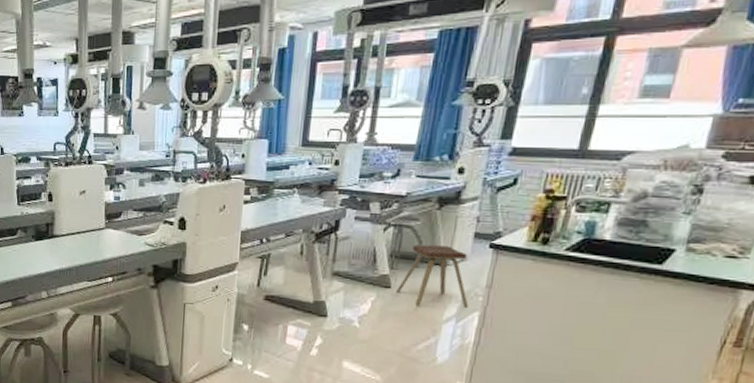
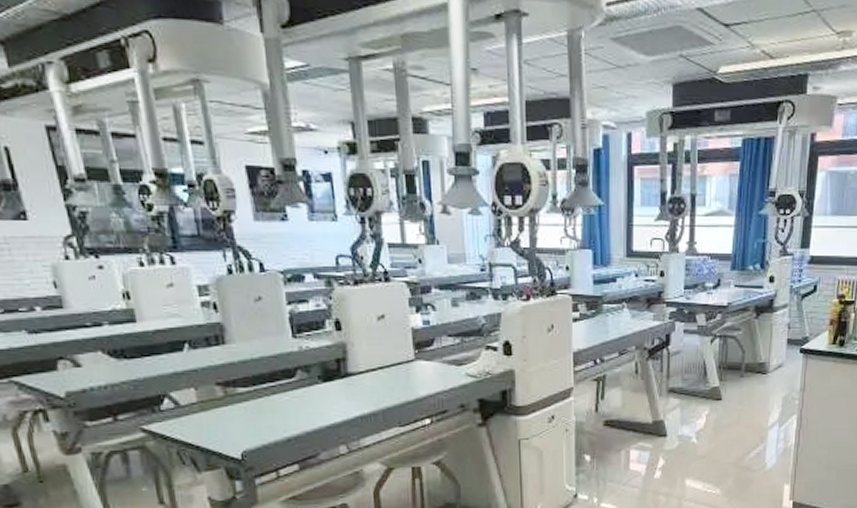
music stool: present [396,244,469,309] -> none [727,354,788,416]

